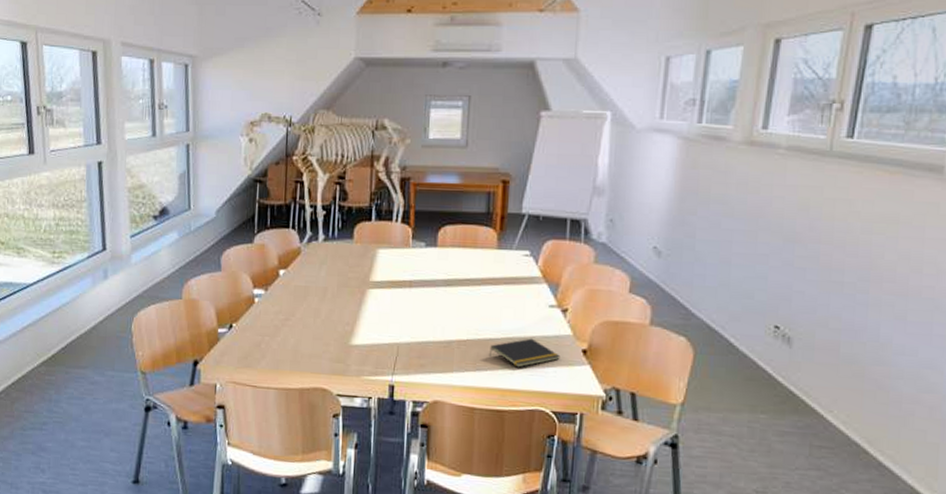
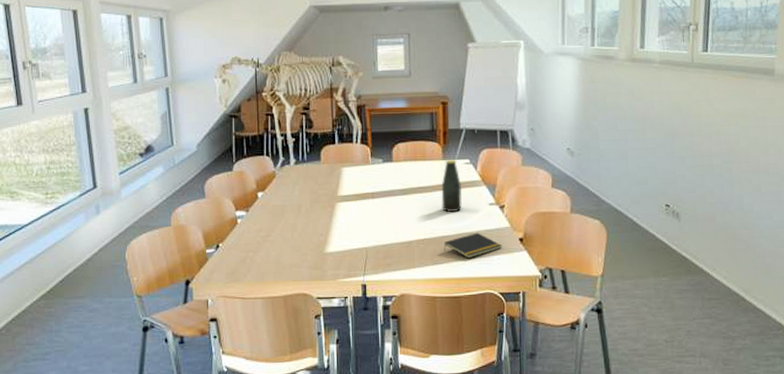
bottle: none [491,248,518,312] -> present [441,159,462,212]

